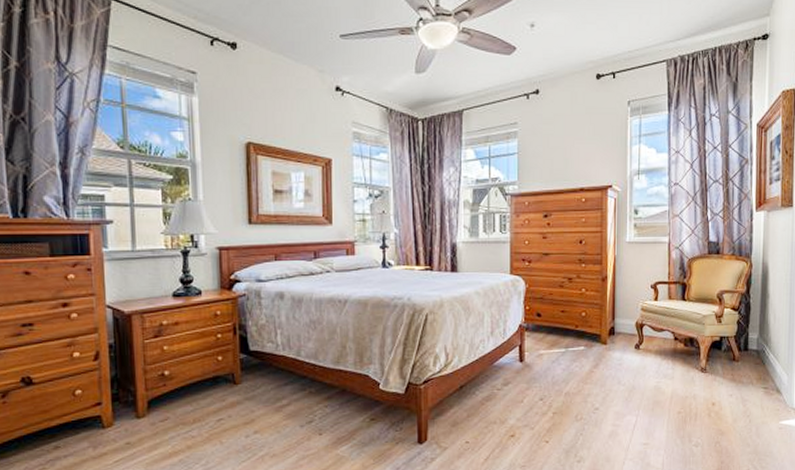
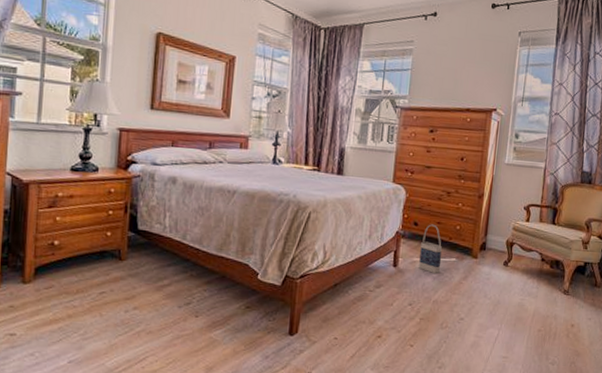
bag: none [546,313,570,364] -> present [419,224,442,274]

